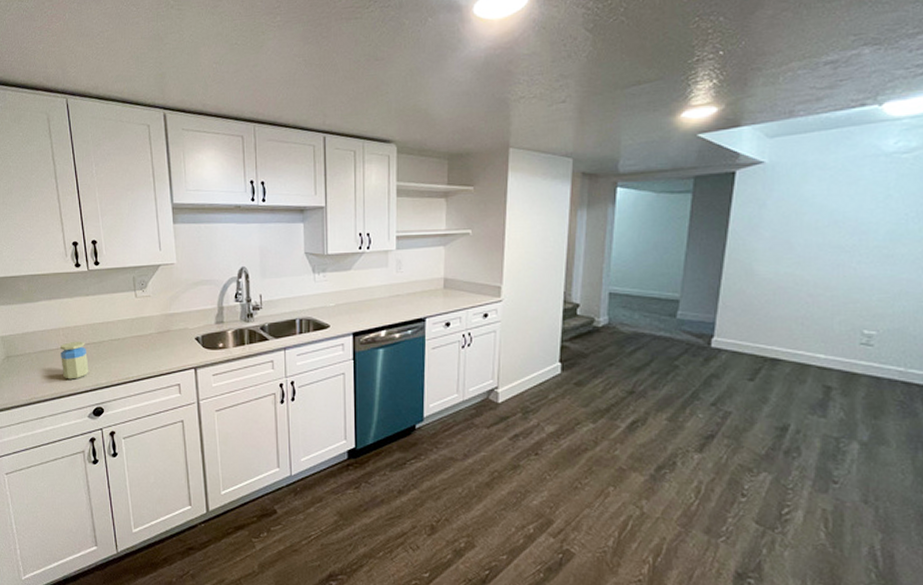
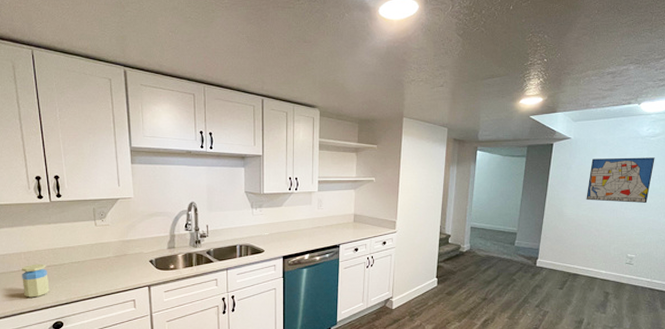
wall art: none [791,184,910,254] -> present [586,157,655,203]

